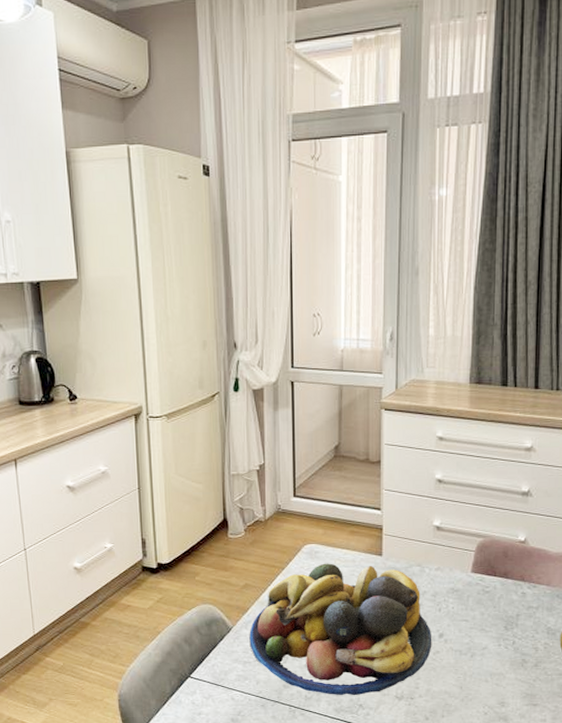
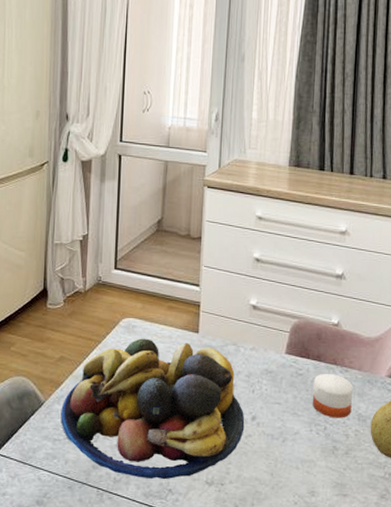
candle: none [501,589,541,633] -> present [313,373,353,418]

